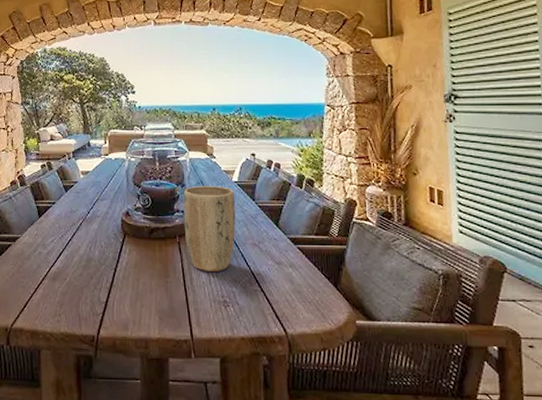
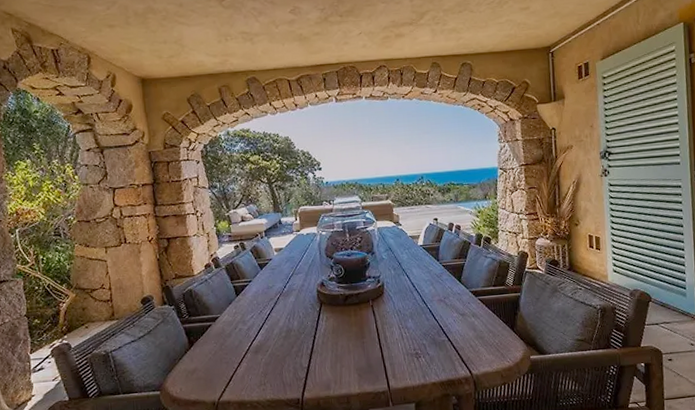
plant pot: present [183,185,236,271] -> none [374,250,423,329]

